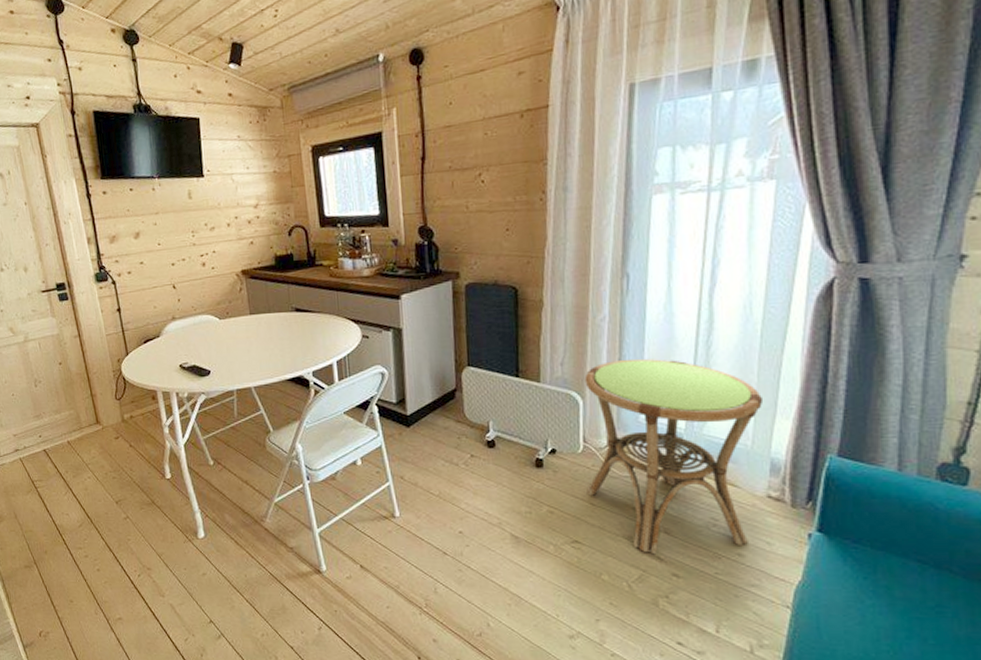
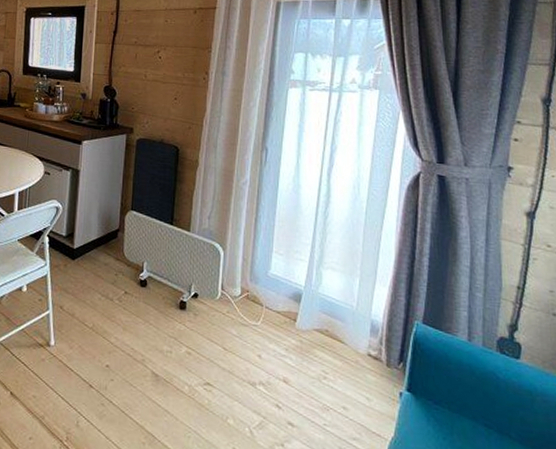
side table: present [584,358,762,555] -> none [221,219,366,402]

